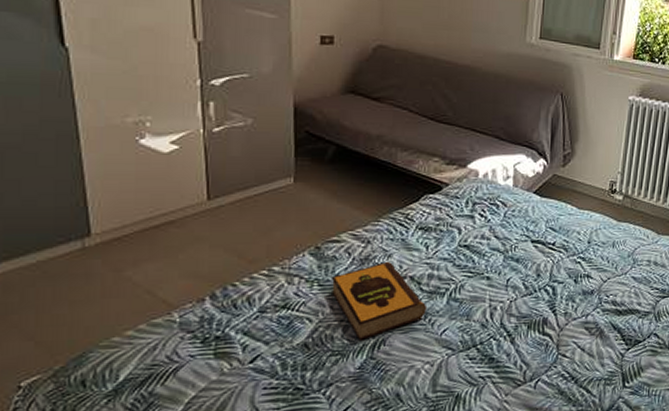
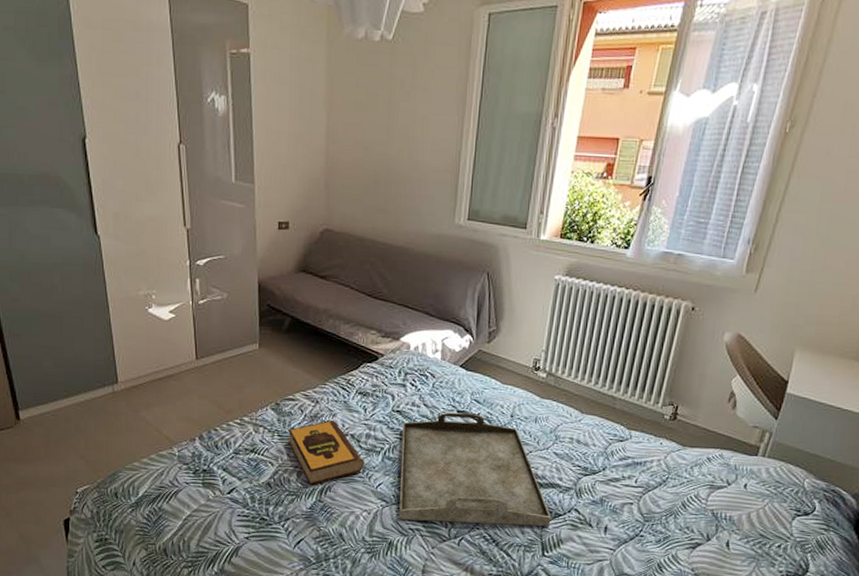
serving tray: none [467,242,631,367] -> present [399,412,551,527]

